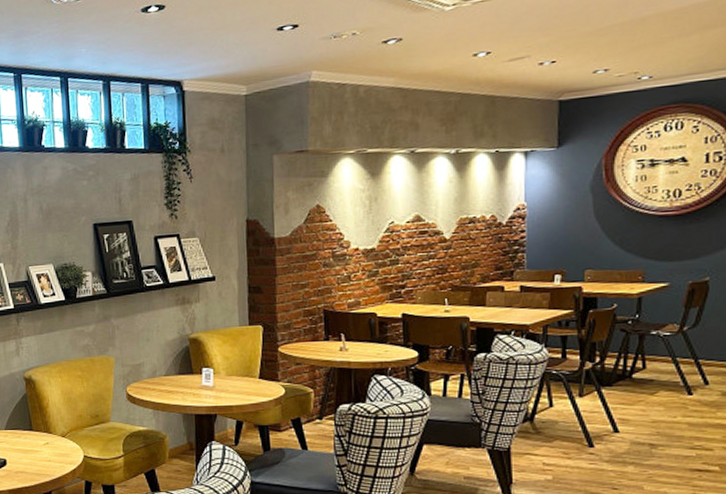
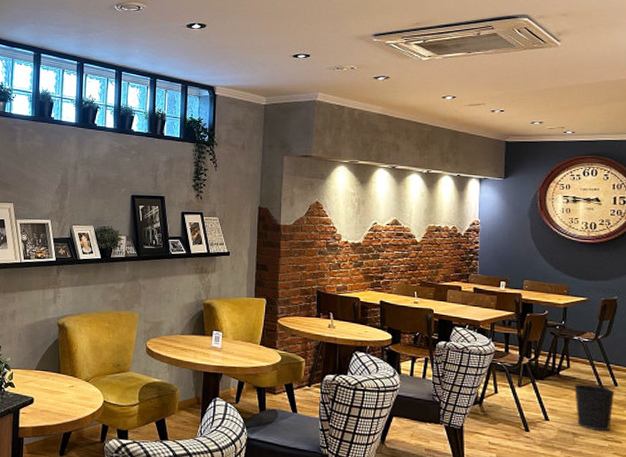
wastebasket: none [651,386,705,440] -> present [574,384,615,432]

